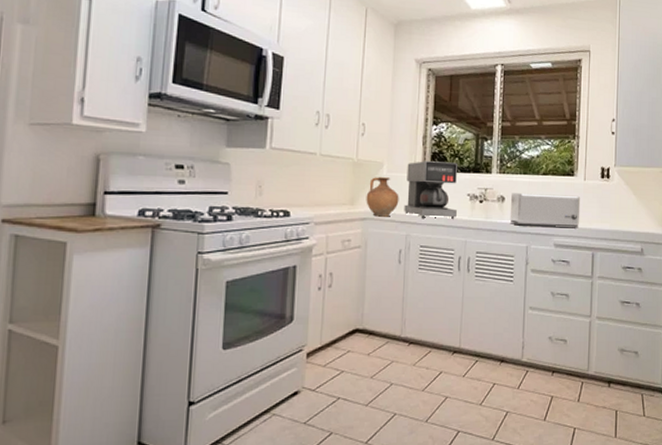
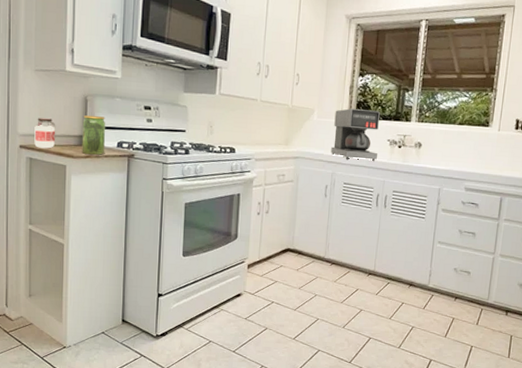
jar: none [23,183,55,222] -> present [34,118,56,149]
jar: none [89,178,124,227] -> present [82,115,106,155]
ceramic jug: present [366,176,399,218] -> none [298,121,327,158]
toaster: present [510,193,581,229] -> none [425,140,494,175]

